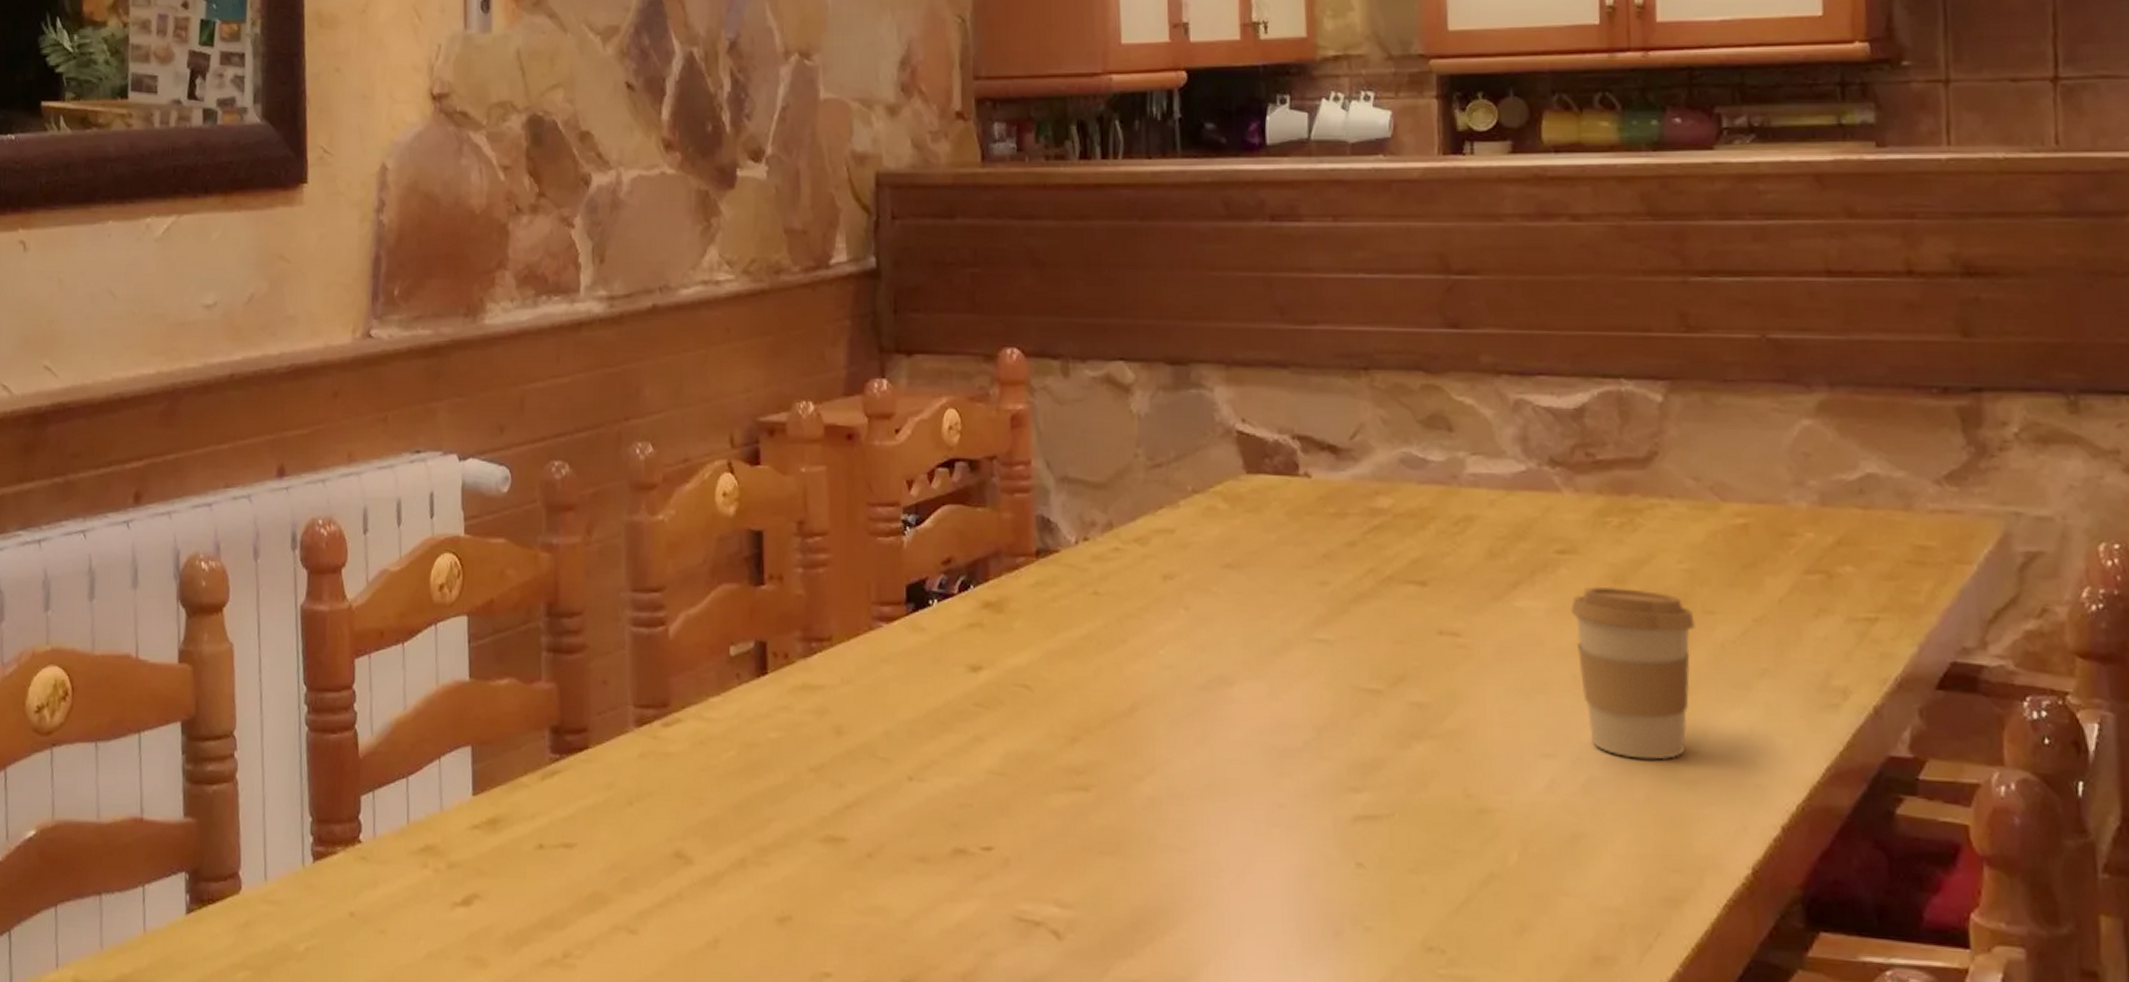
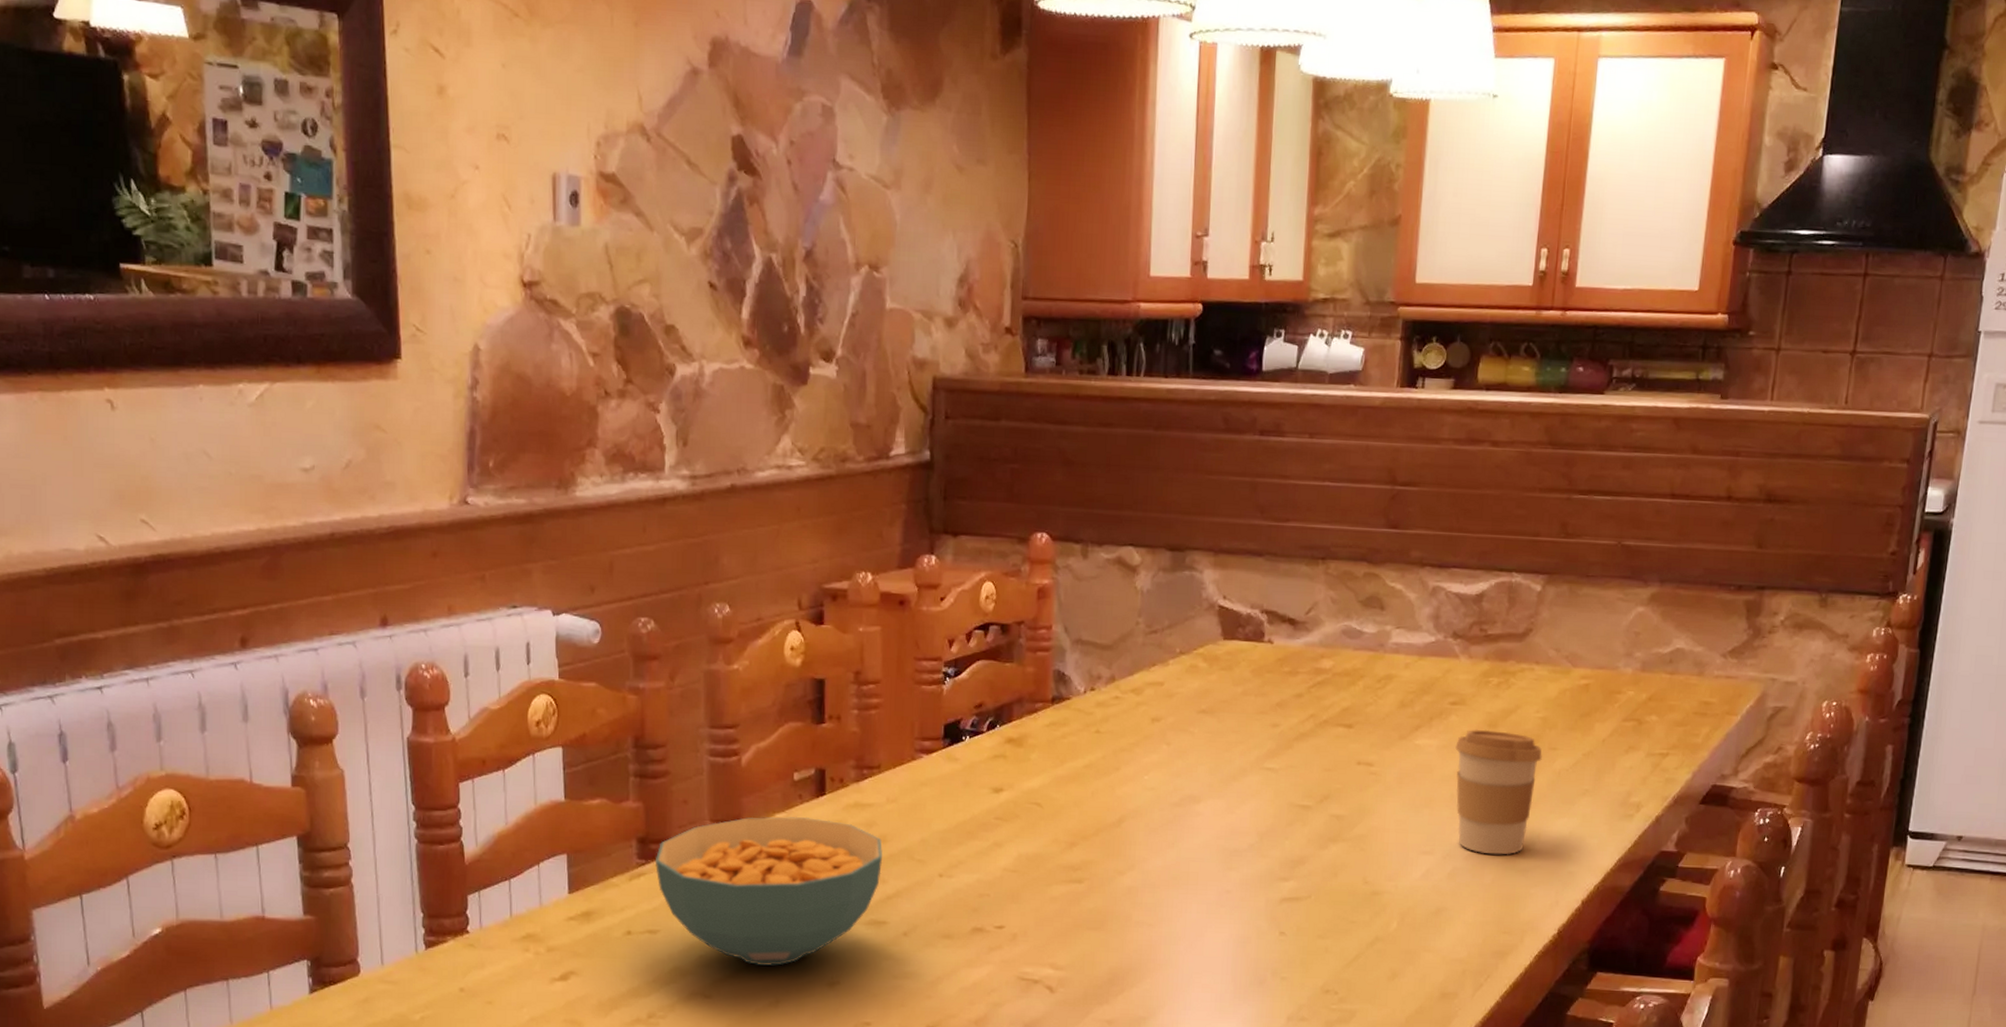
cereal bowl: none [570,700,838,894] -> present [654,816,882,966]

